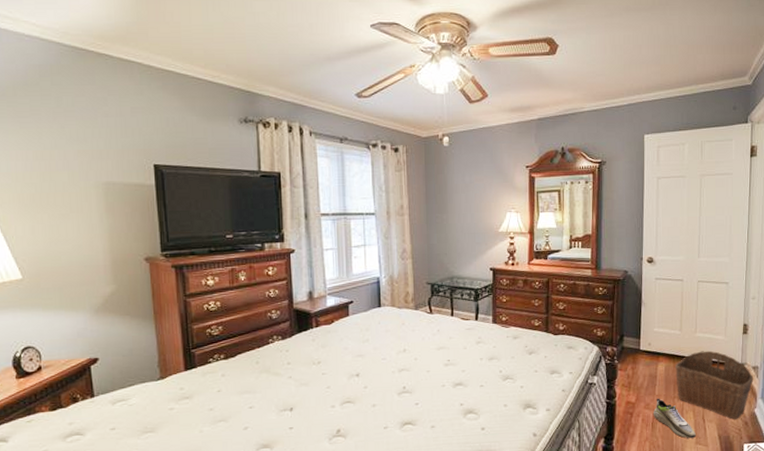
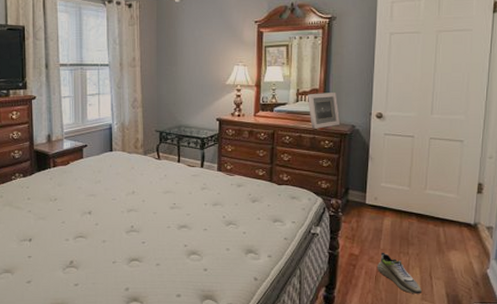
picture frame: none [581,237,614,276] -> present [308,91,341,129]
wicker basket: present [674,350,754,419] -> none [401,208,488,279]

